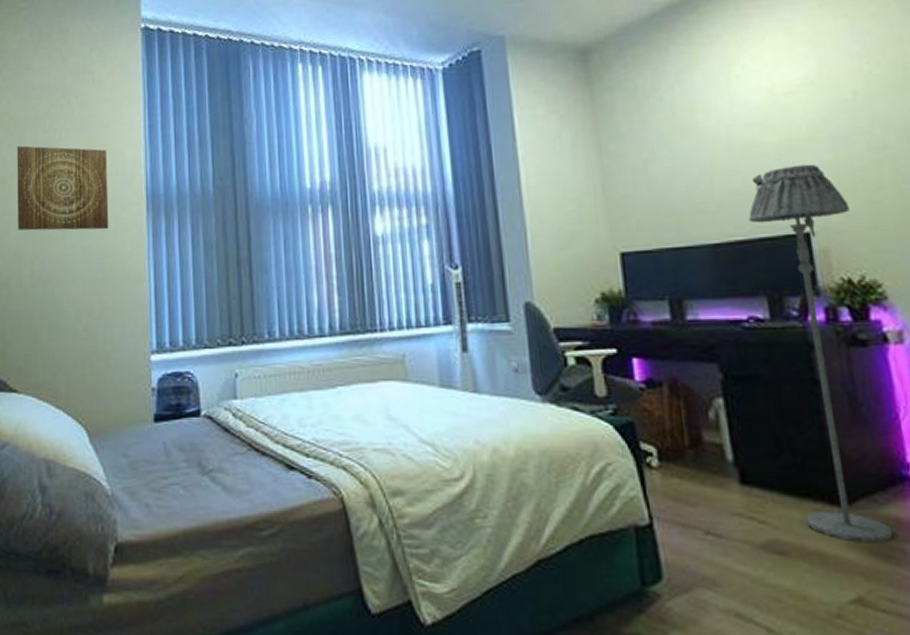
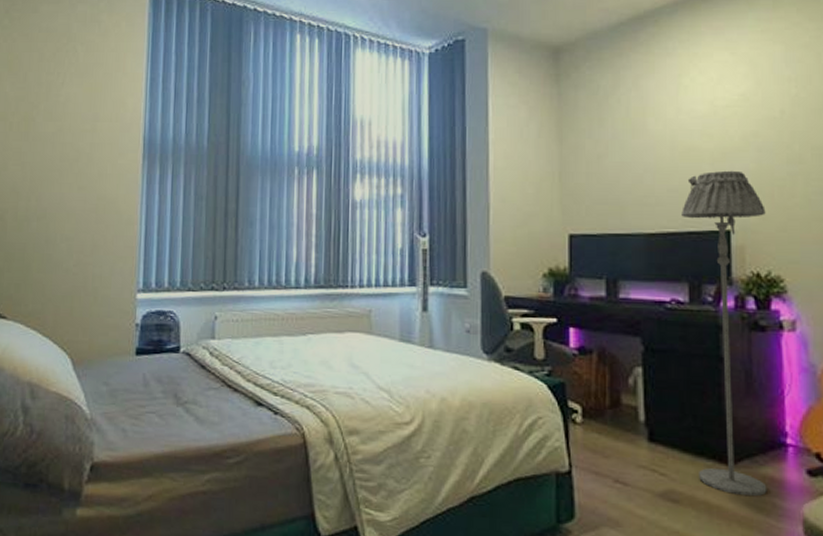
wall art: present [17,146,109,231] -> none [16,86,108,173]

